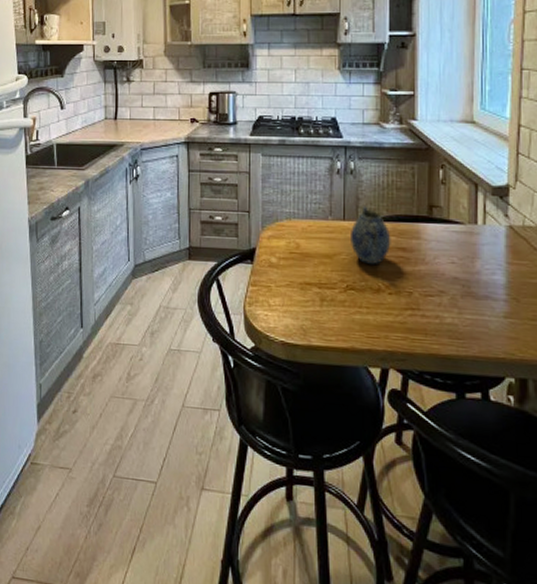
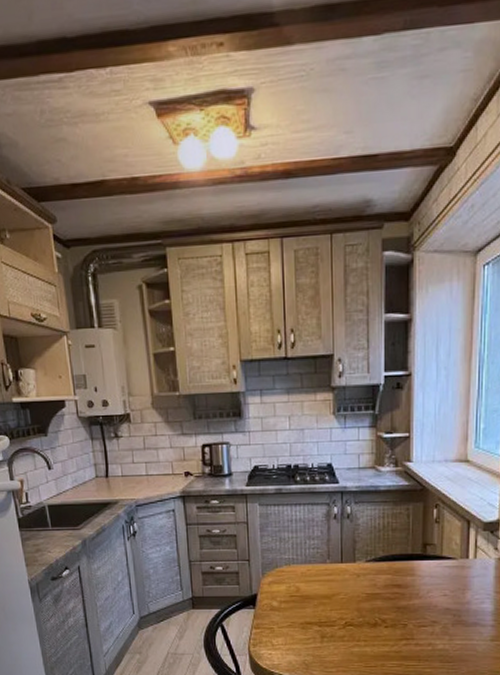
teapot: present [349,206,391,265] -> none [347,548,387,603]

